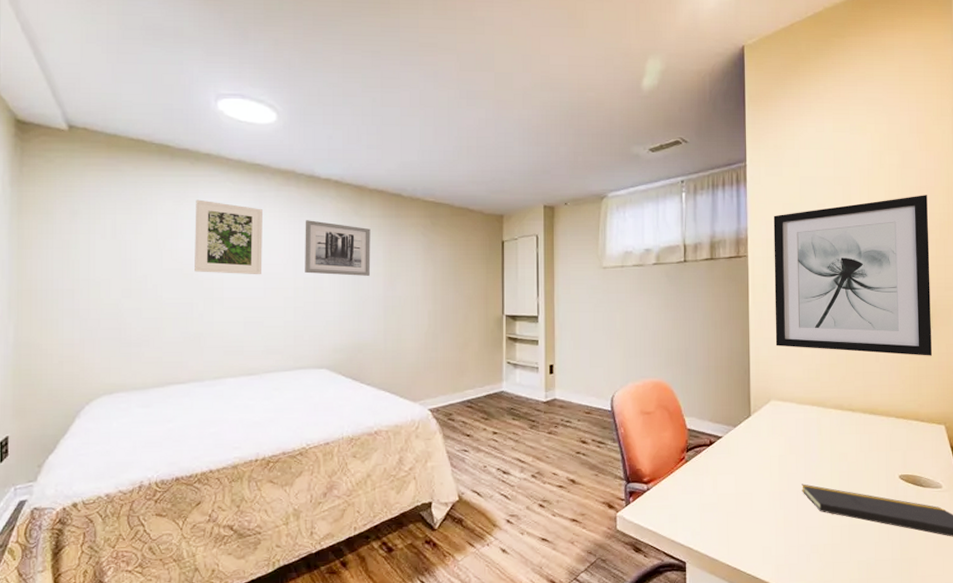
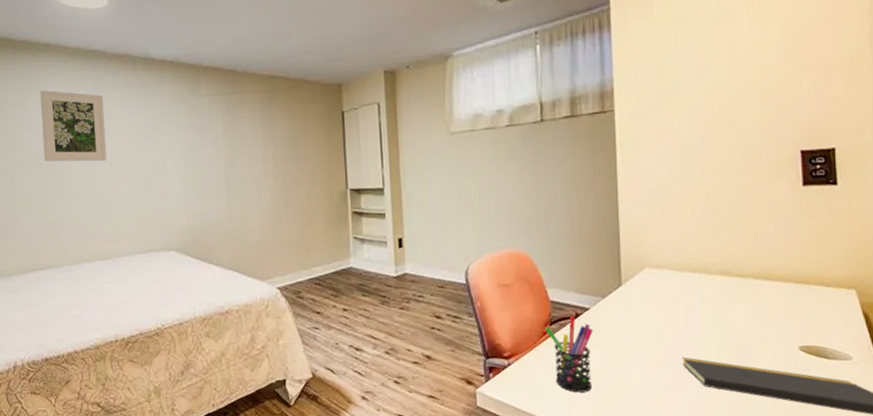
wall art: present [305,220,371,276] -> none [143,103,211,157]
pen holder: none [681,443,725,517] -> present [544,316,593,393]
wall art: present [773,195,933,356] -> none [643,25,841,213]

